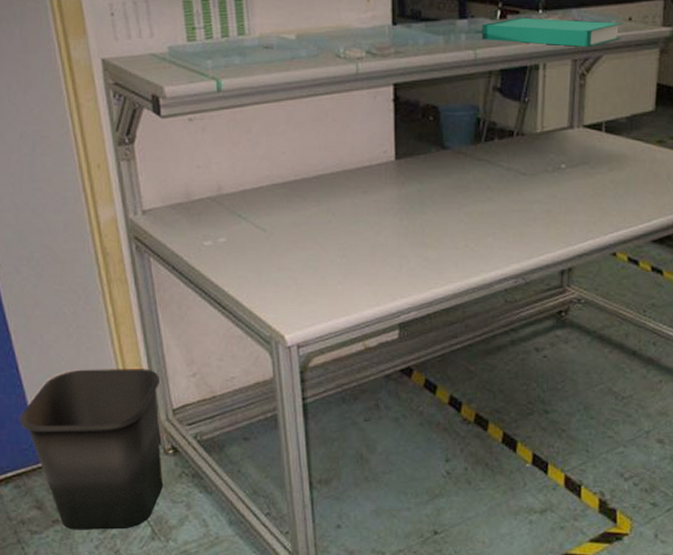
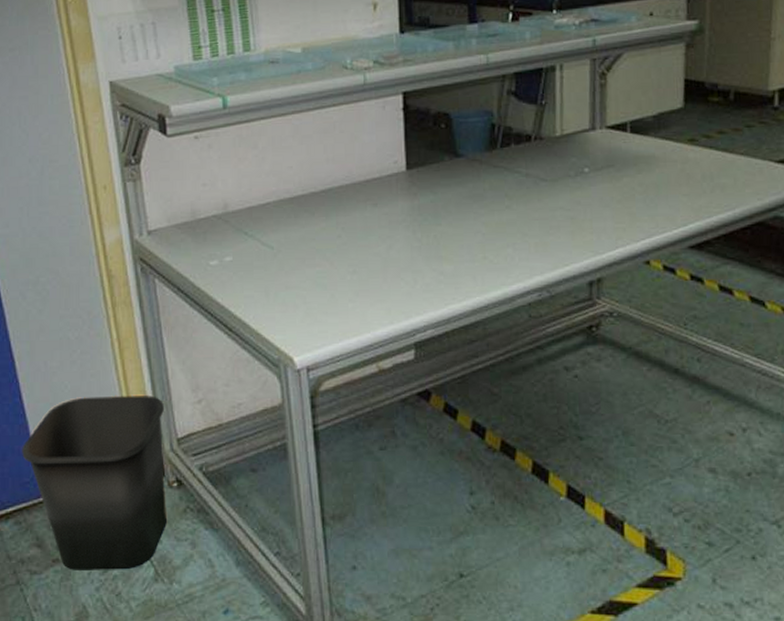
binder: present [482,17,622,47] -> none [493,18,643,46]

